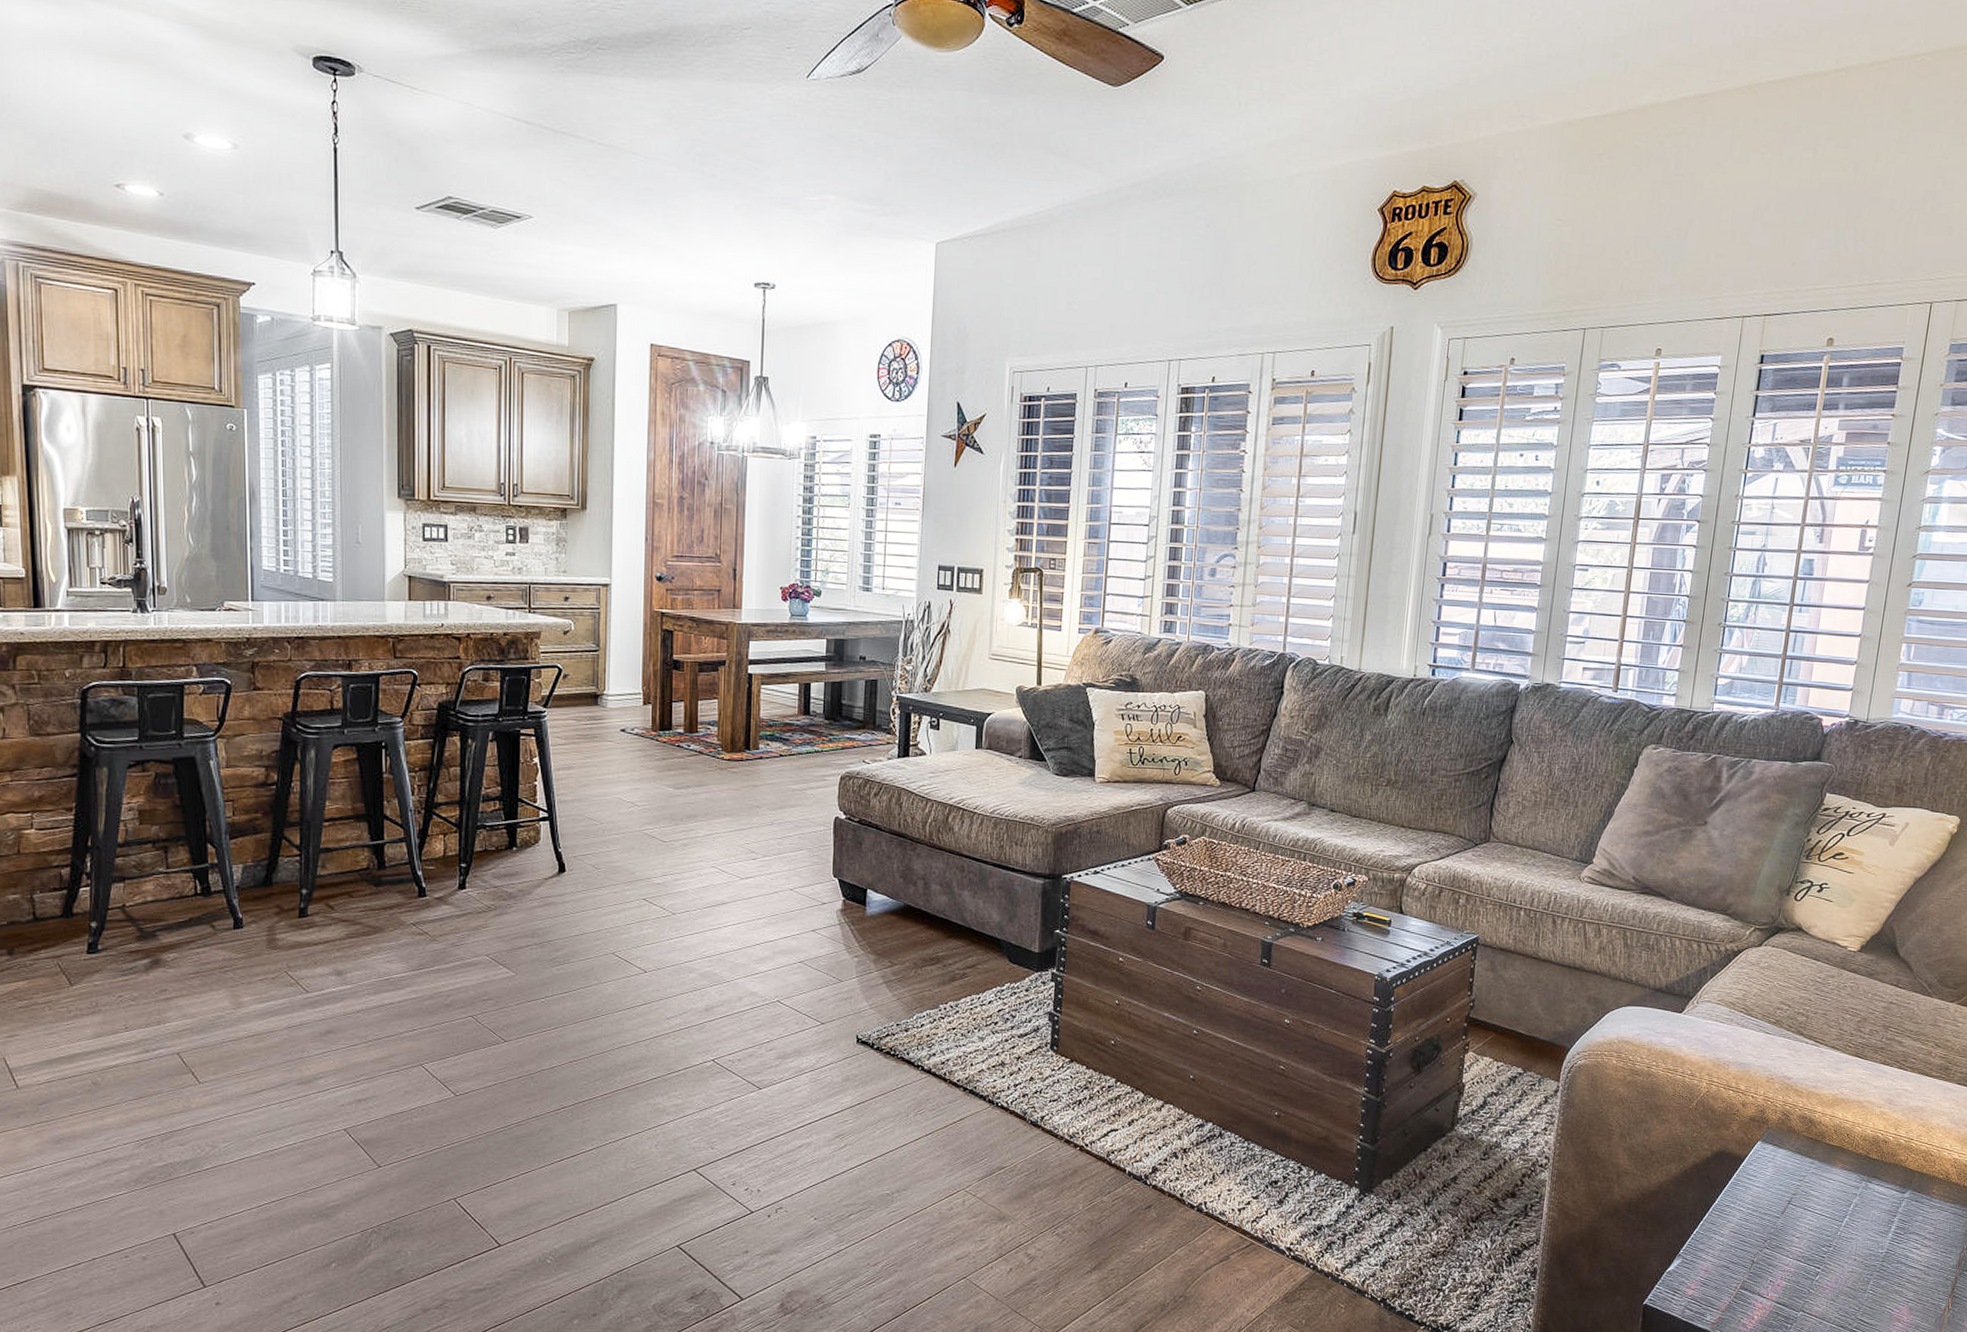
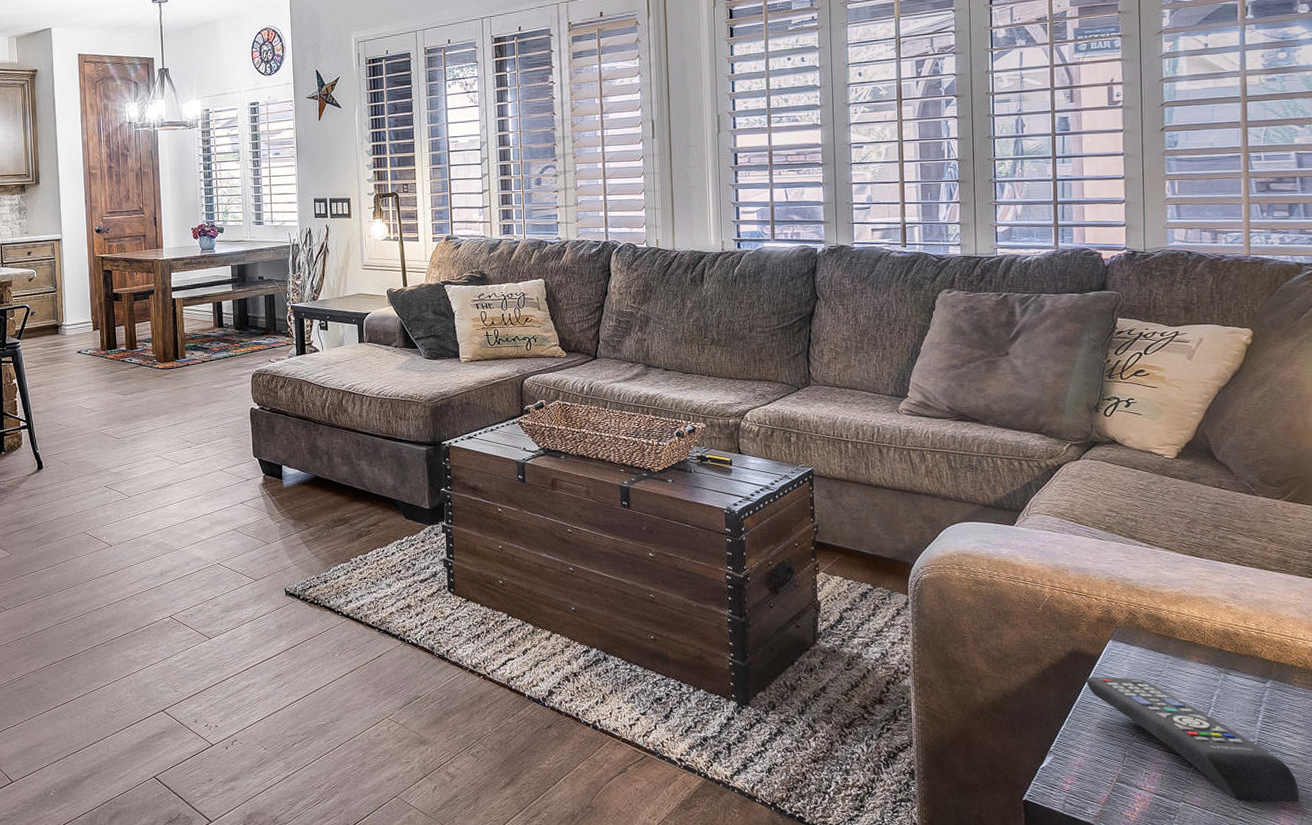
remote control: none [1727,1178,1917,1315] -> present [1086,676,1300,802]

